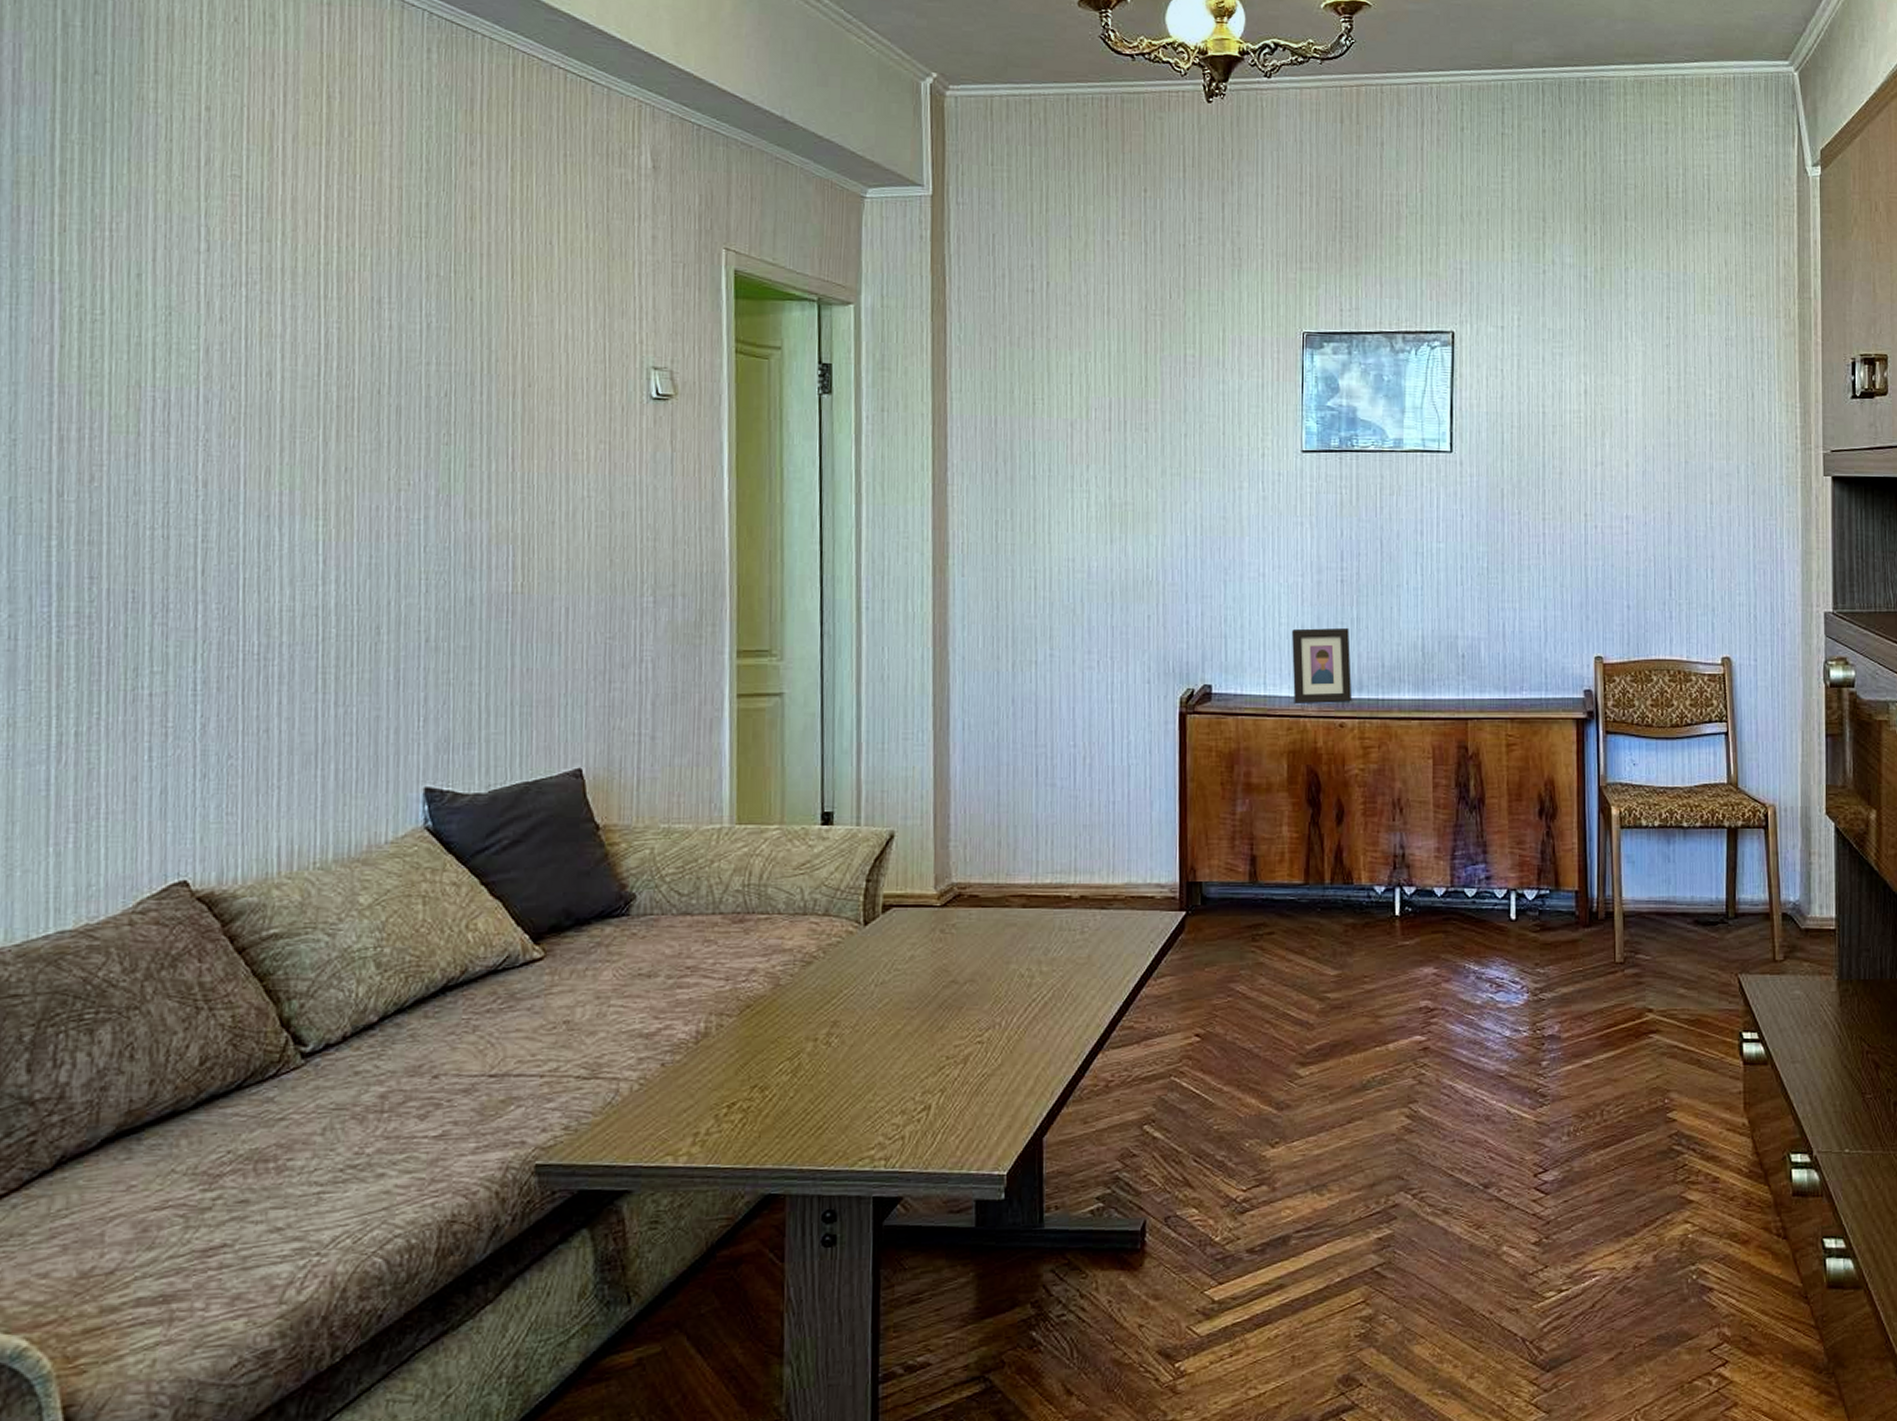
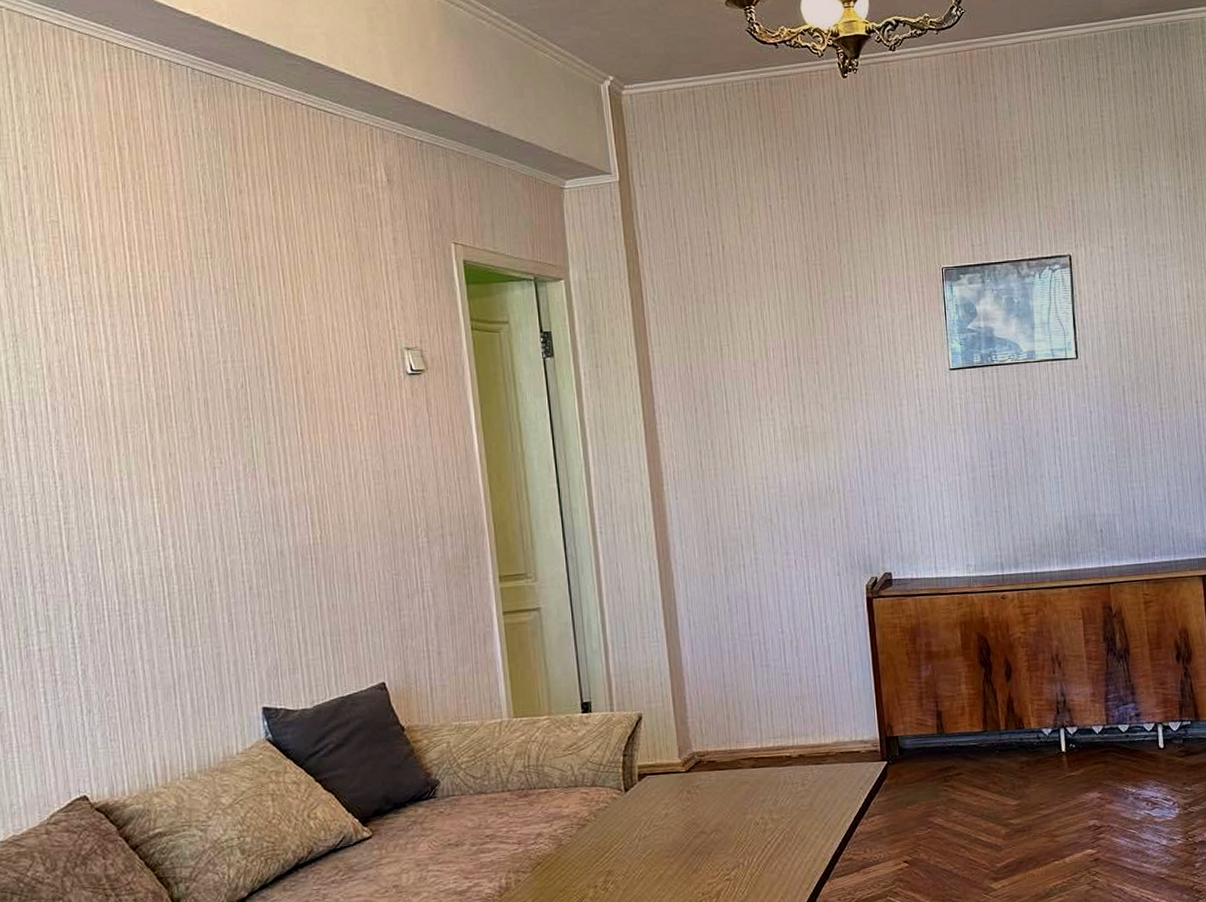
picture frame: present [1291,627,1353,703] -> none [954,515,1011,582]

